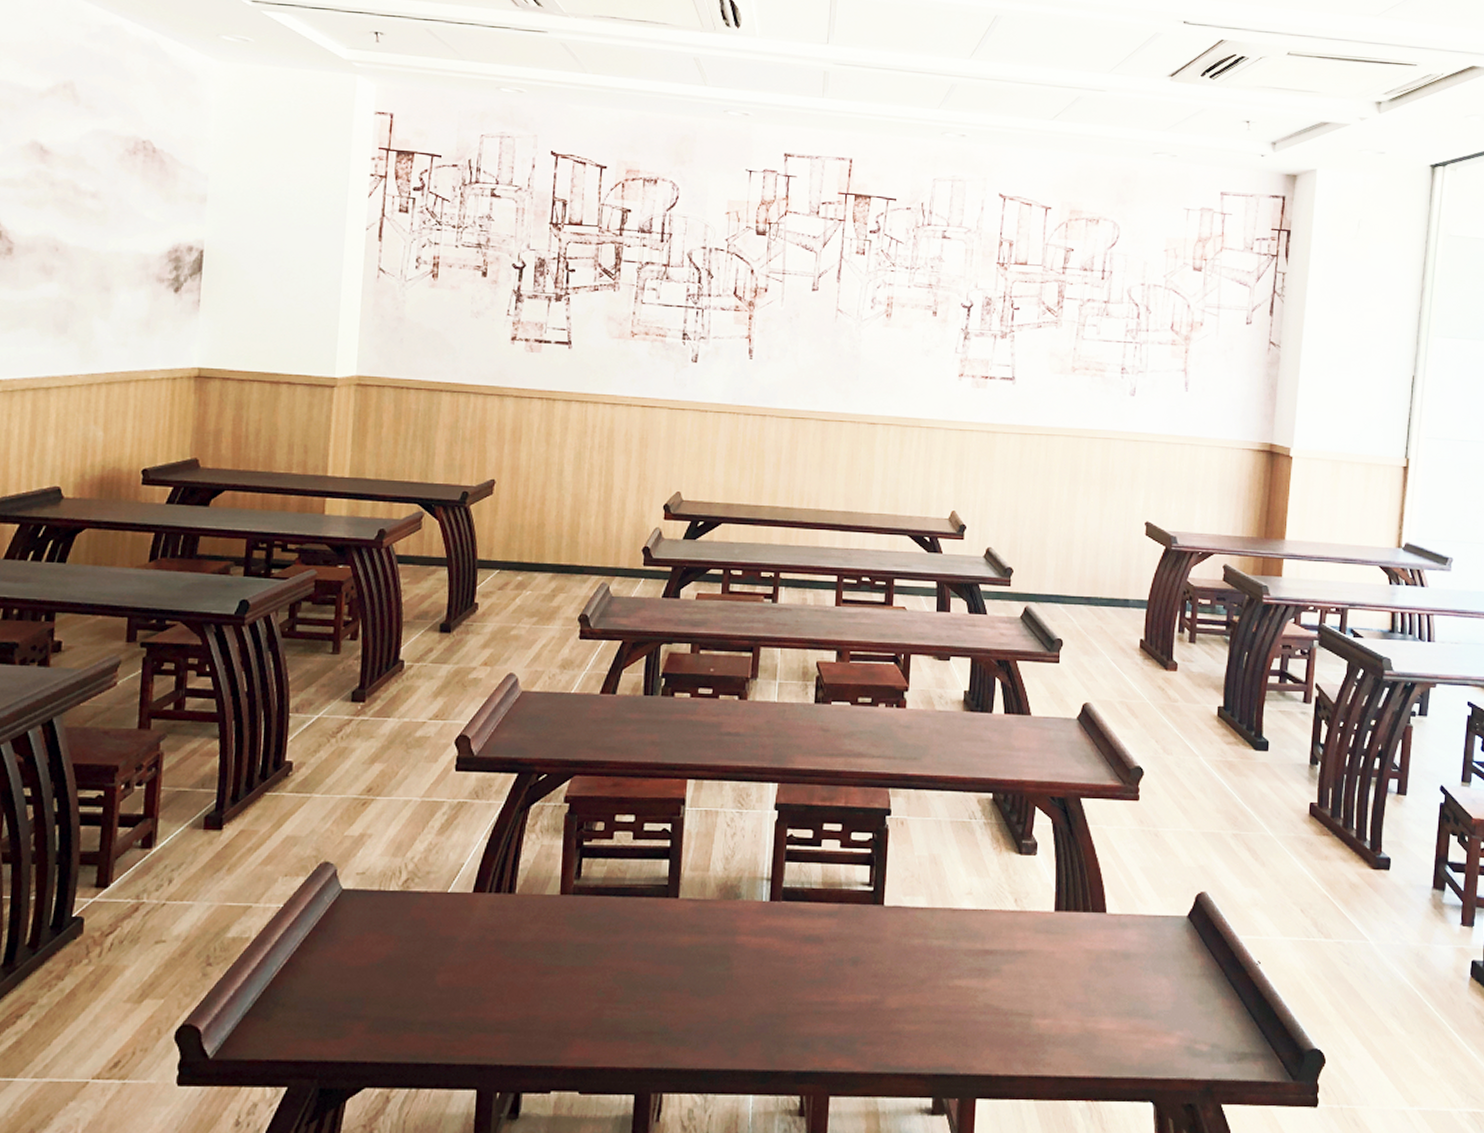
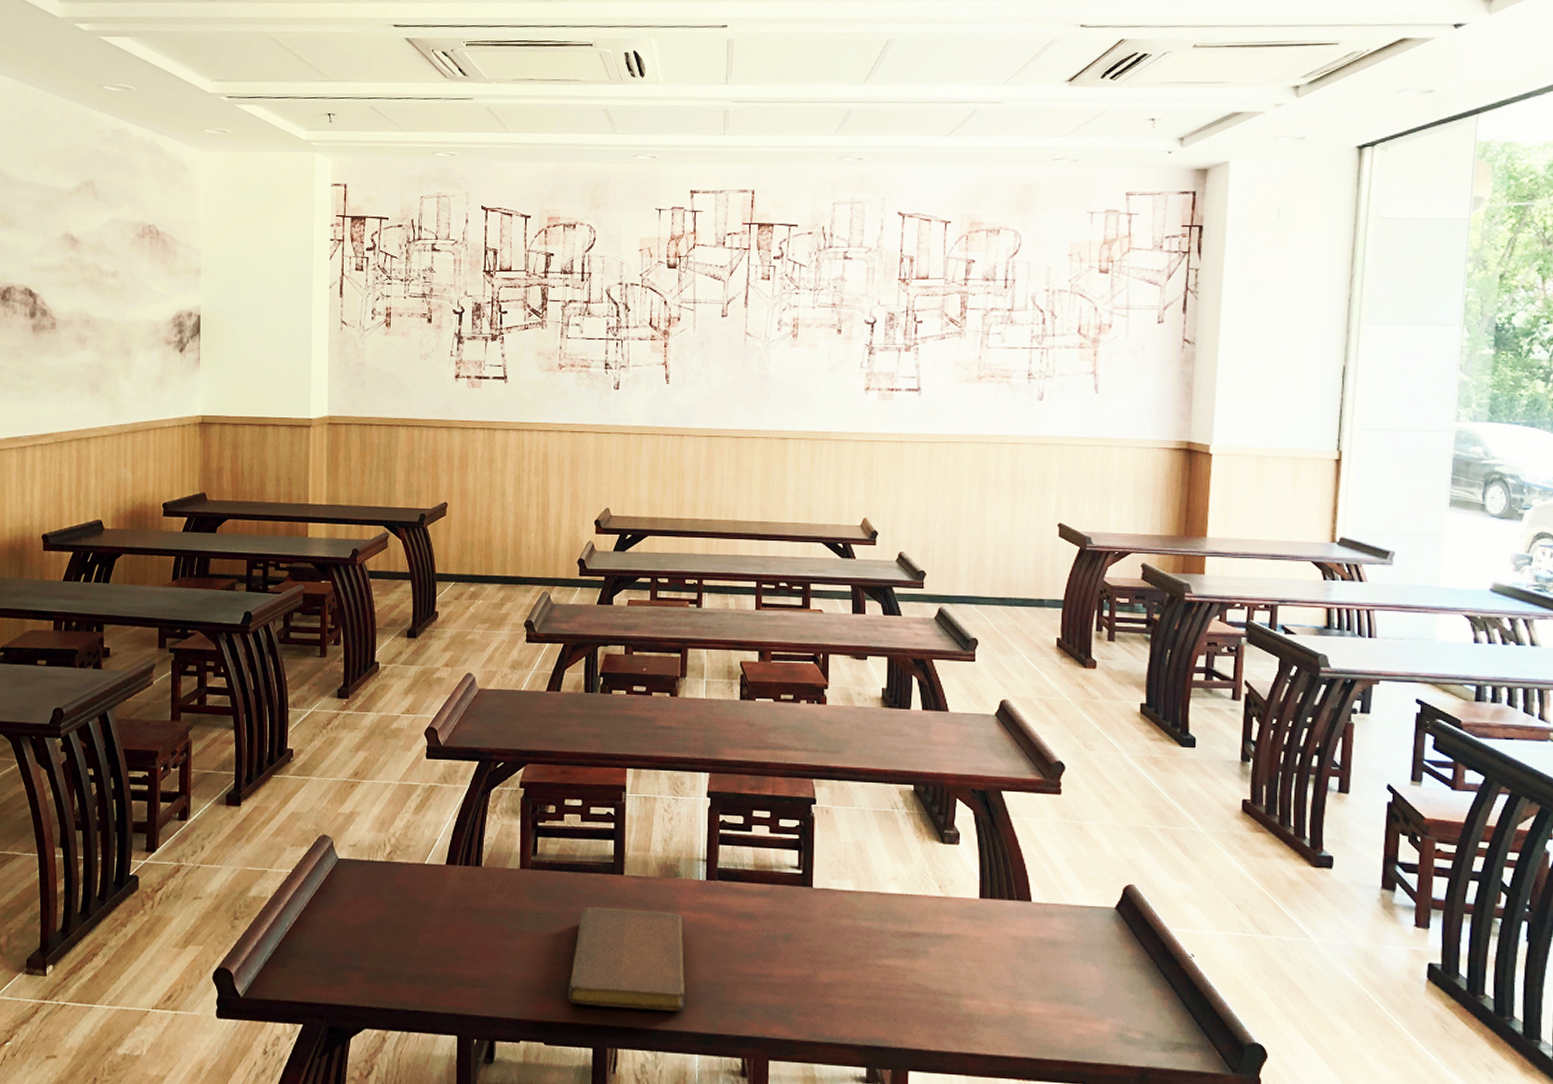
notebook: none [608,934,742,1048] -> present [567,906,684,1011]

